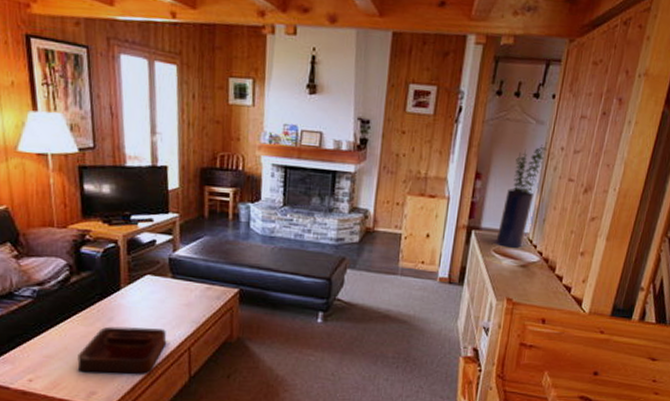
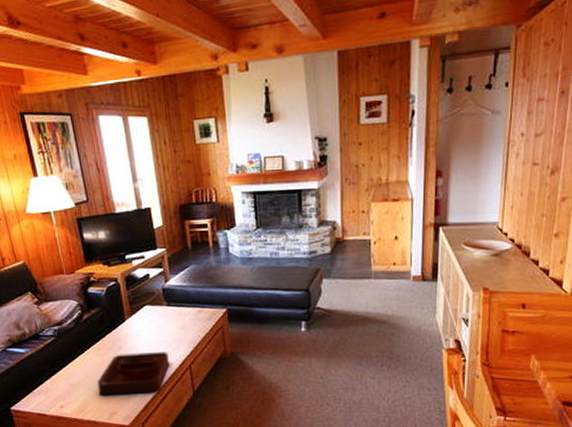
vase: present [496,142,548,249] -> none [465,130,506,240]

